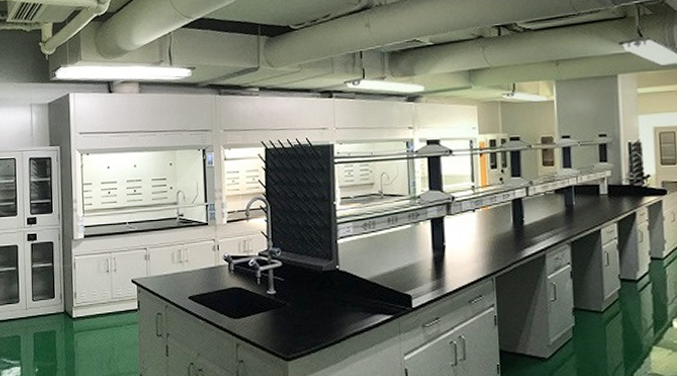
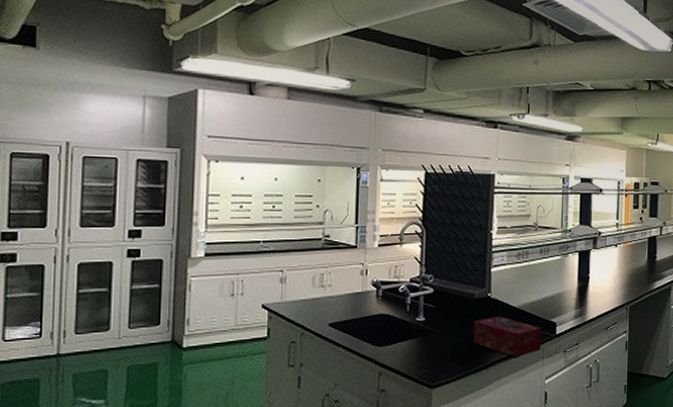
tissue box: none [324,289,397,331] -> present [473,317,542,357]

